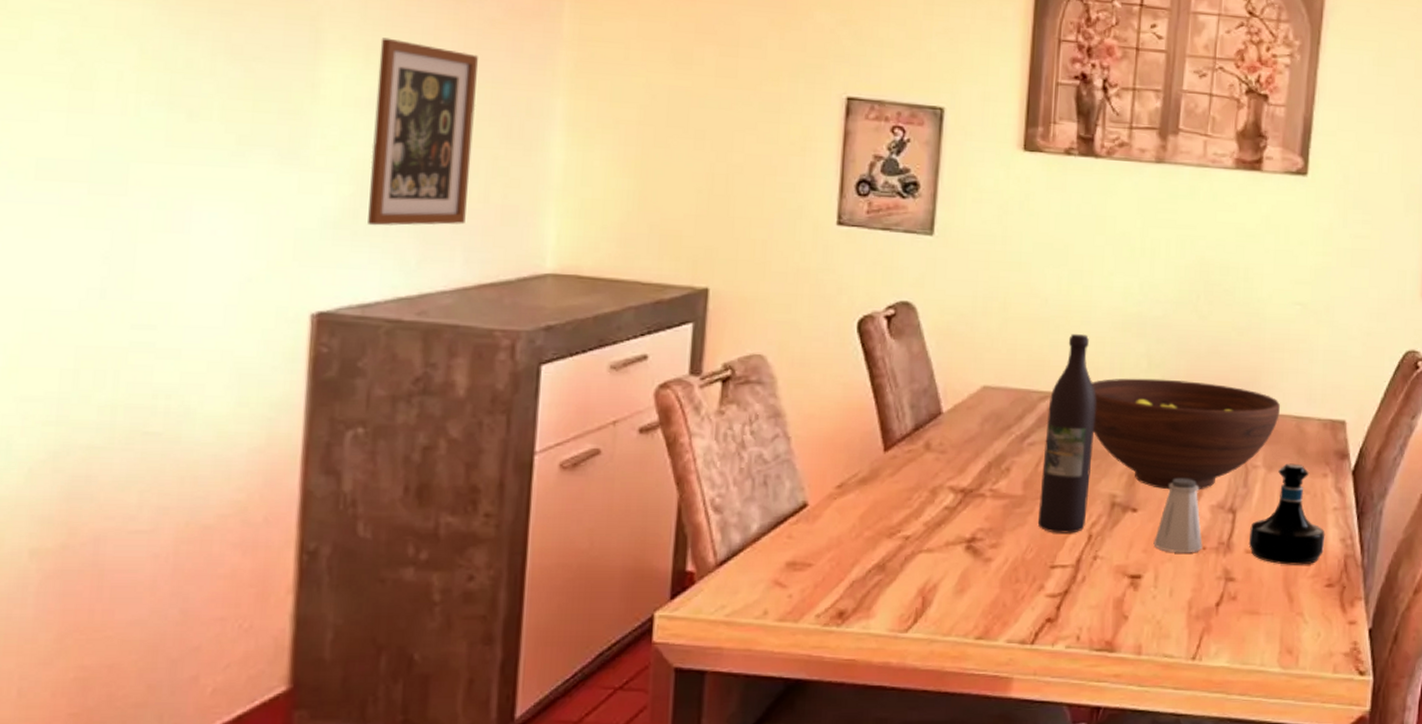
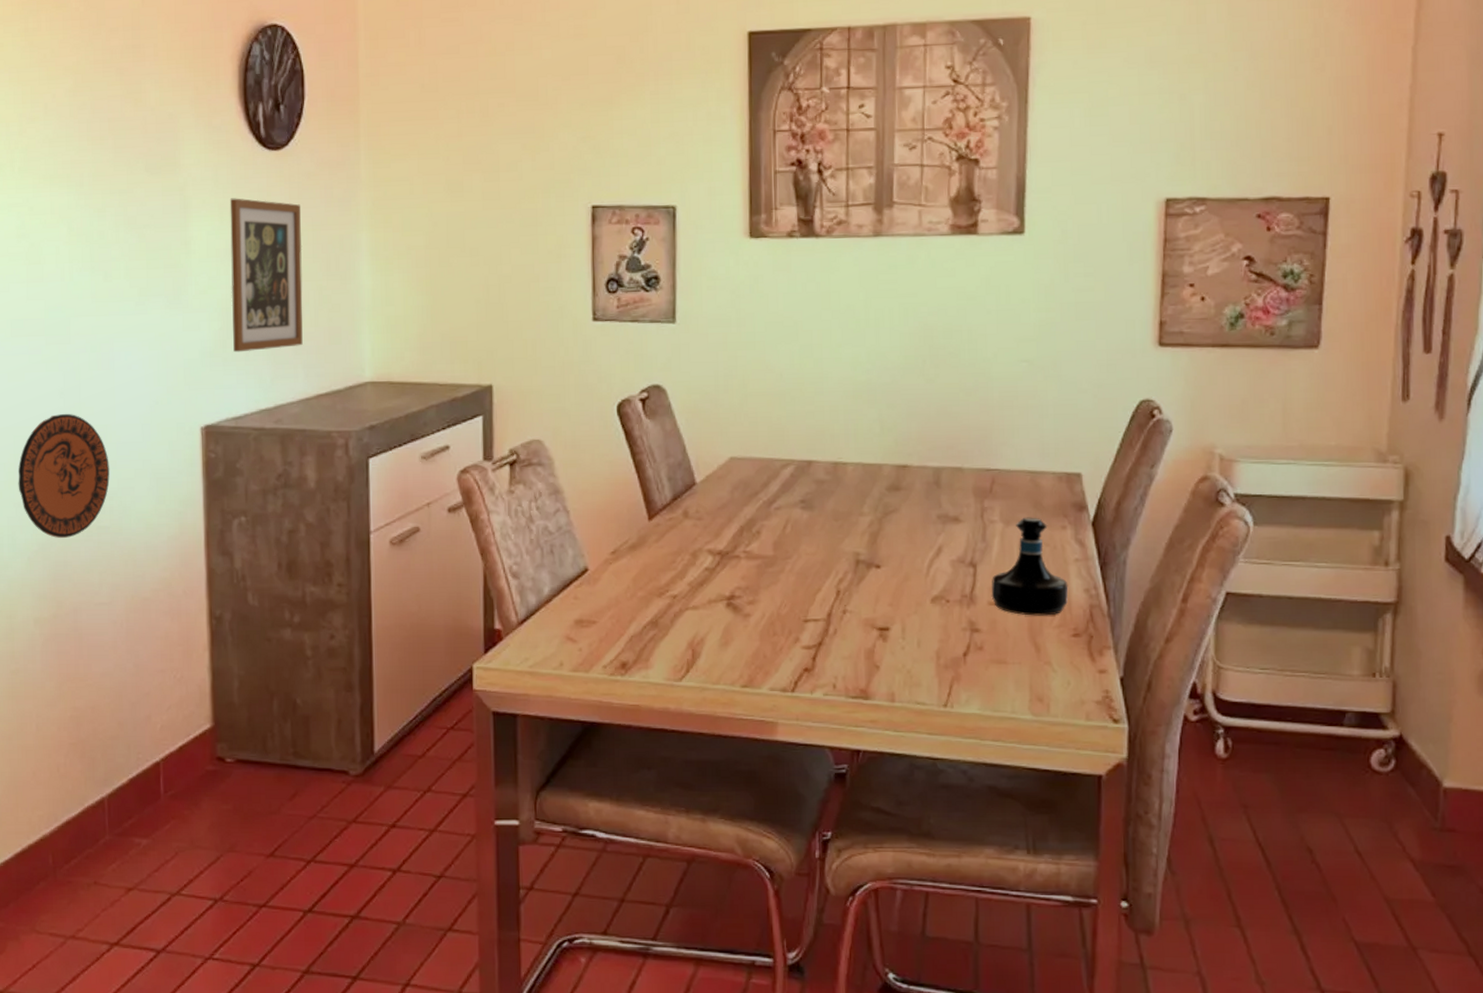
decorative plate: none [23,284,170,445] -> present [18,413,110,538]
wine bottle: present [1037,334,1096,533] -> none [789,404,835,590]
fruit bowl: present [1092,378,1281,490] -> none [829,441,1014,547]
saltshaker: present [1153,477,1203,553] -> none [898,534,946,606]

